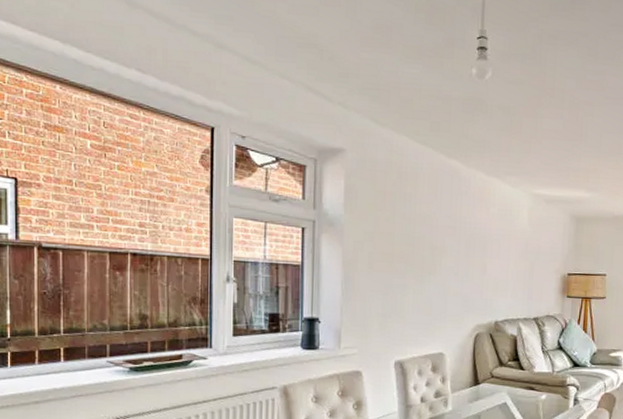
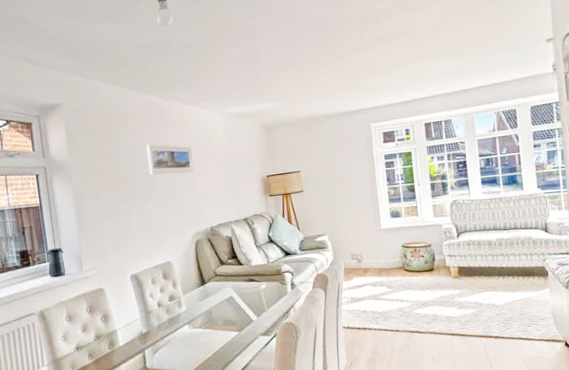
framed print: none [435,215,488,256] -> present [146,144,194,175]

